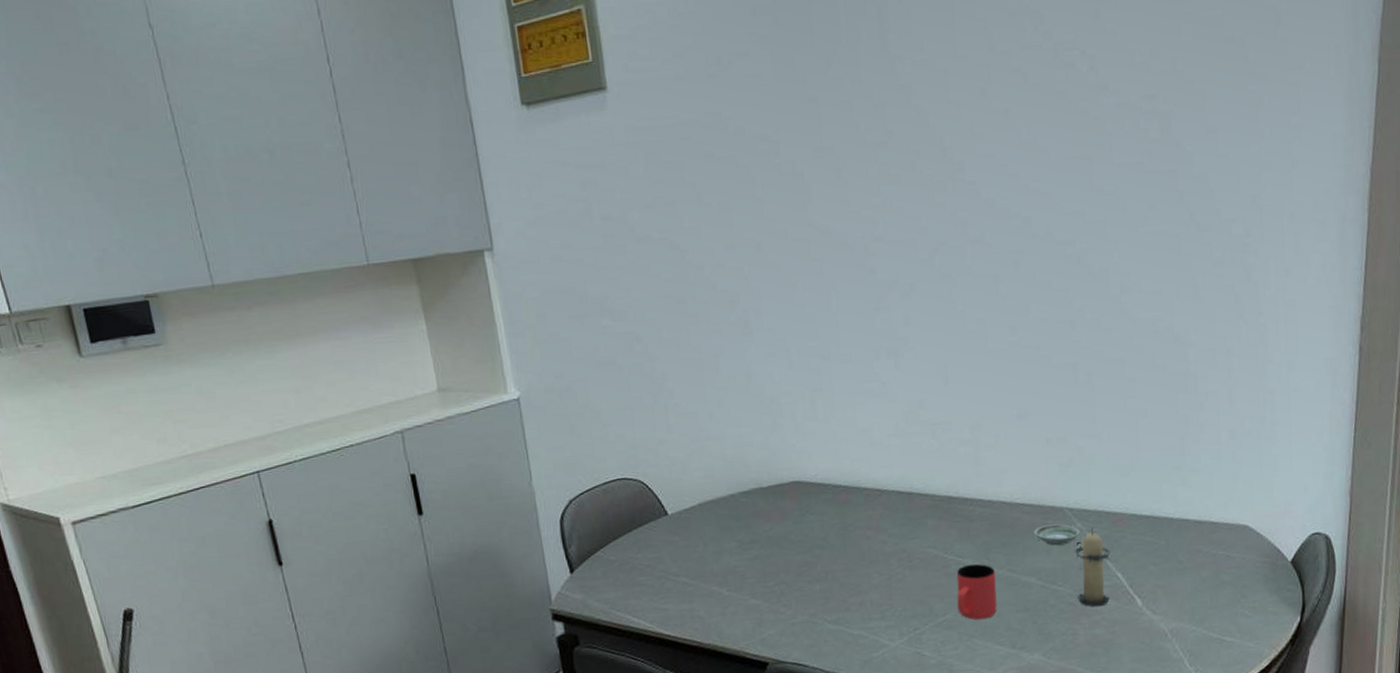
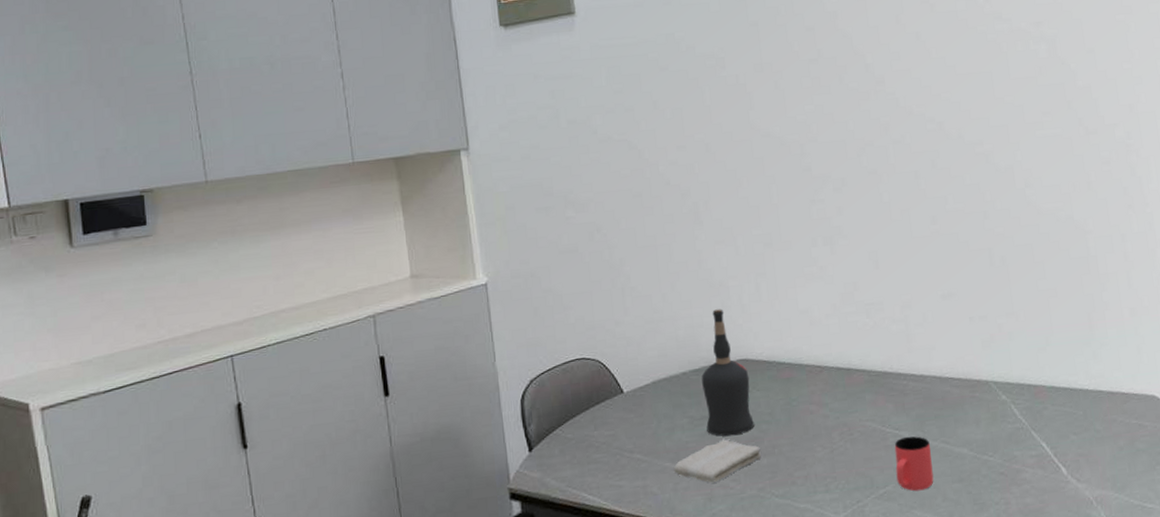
washcloth: none [721,564,814,608] -> present [673,439,761,483]
liquor bottle: none [751,427,807,561] -> present [701,309,754,437]
saucer: present [1034,524,1080,546] -> none [963,396,1006,418]
candle: present [1075,528,1111,607] -> none [1002,400,1037,477]

